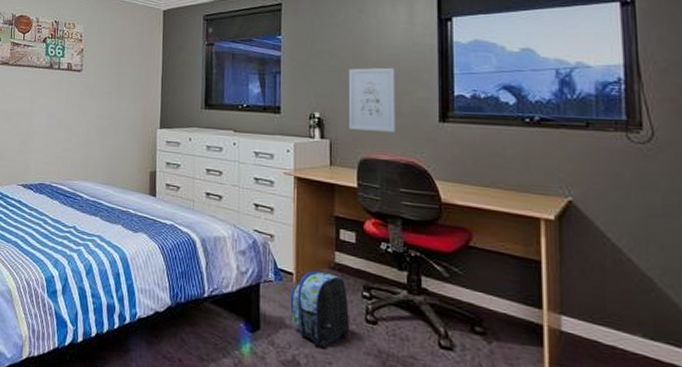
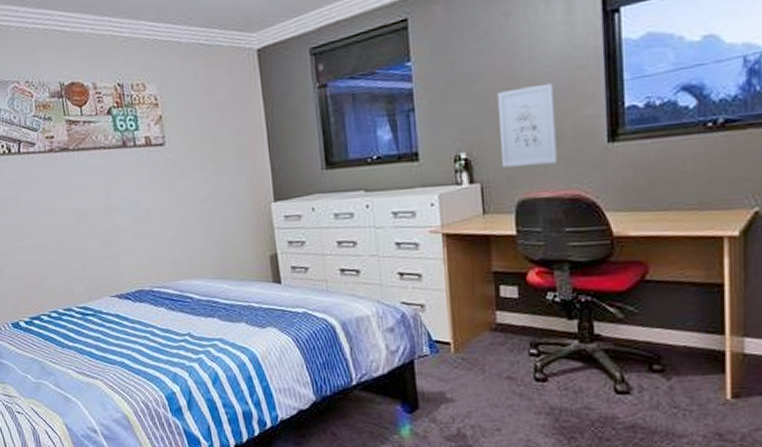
backpack: present [290,270,351,348] -> none [449,335,519,415]

